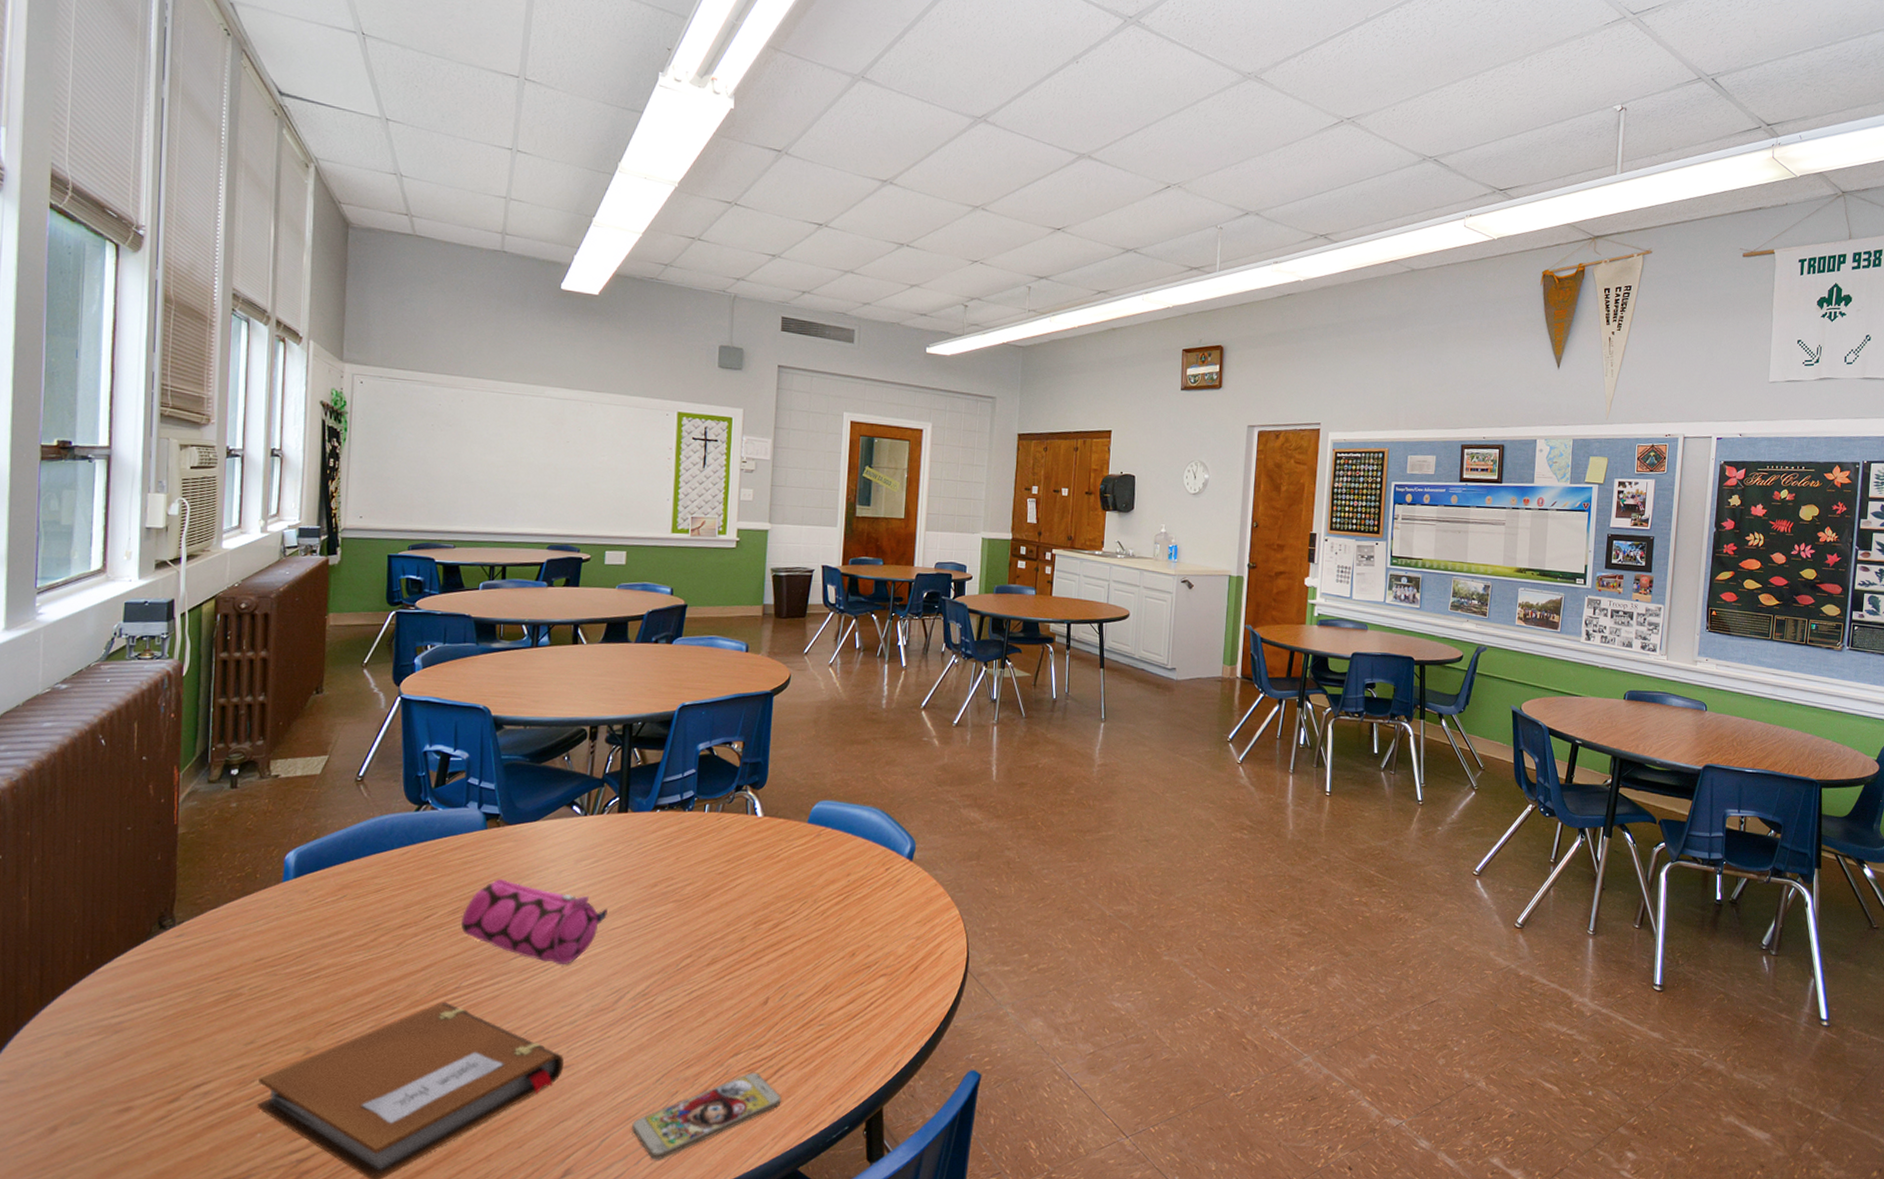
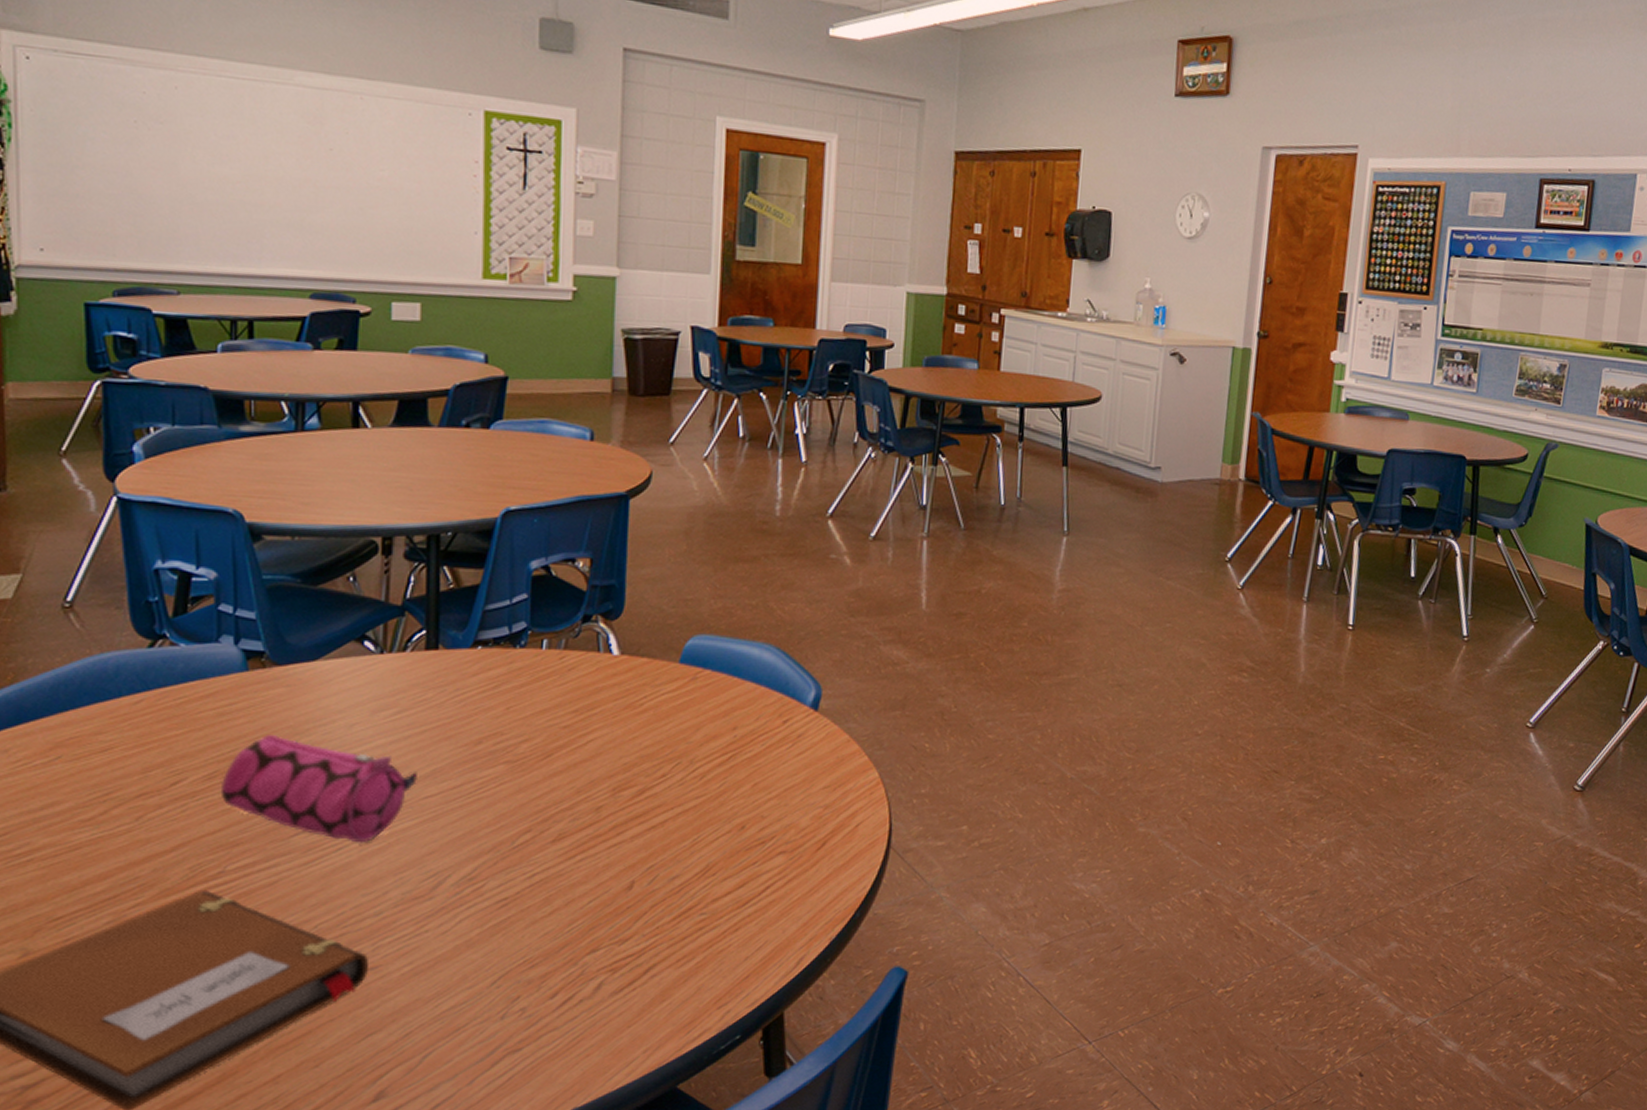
smartphone: present [632,1072,783,1160] -> none [462,972,655,1079]

